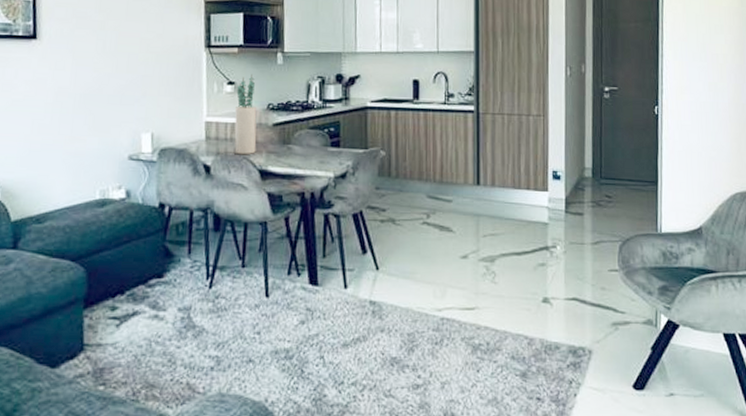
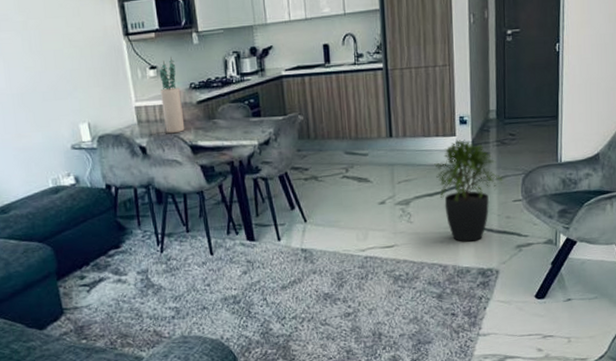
potted plant: none [524,194,598,313] -> present [434,139,503,242]

